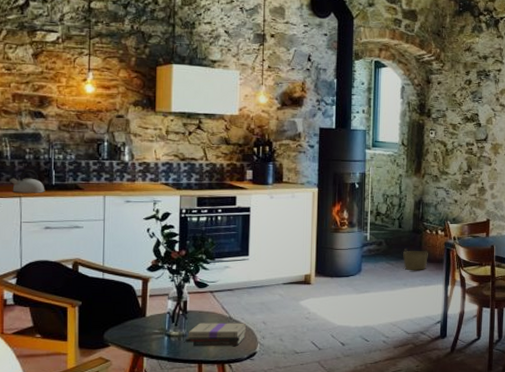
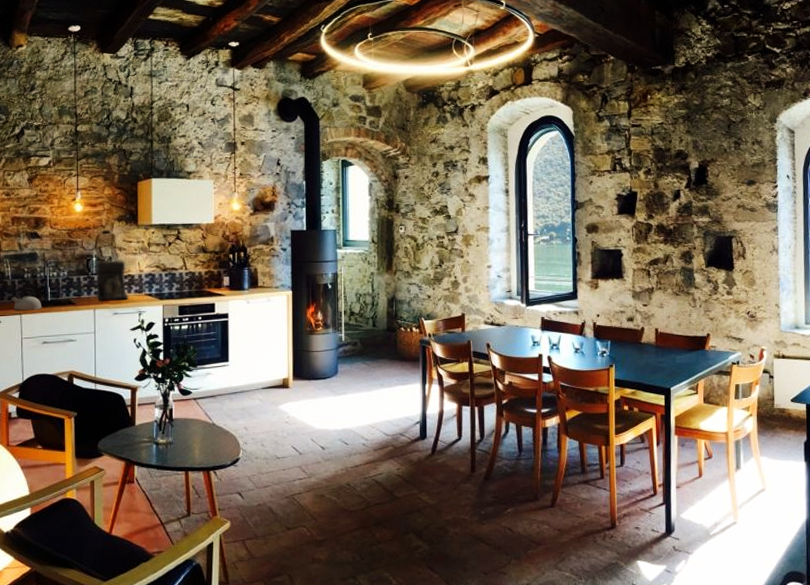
coffee maker: none [106,145,144,188] -> present [95,259,130,301]
books: present [185,323,246,346] -> none [172,429,228,454]
basket: present [403,249,428,271] -> none [378,348,404,371]

